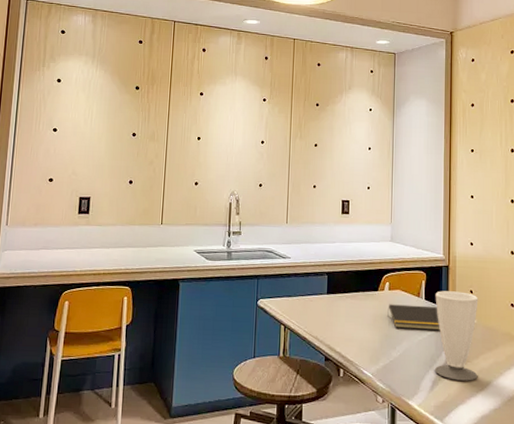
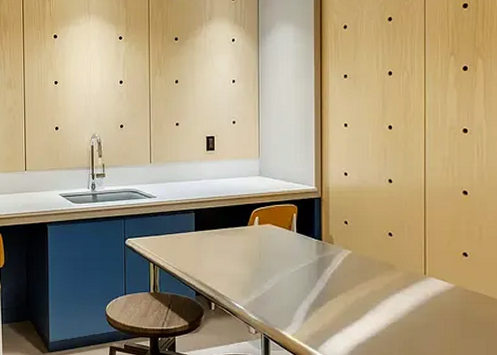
notepad: present [387,304,440,331] -> none [258,238,314,262]
cup: present [434,291,478,381] -> none [307,223,354,311]

